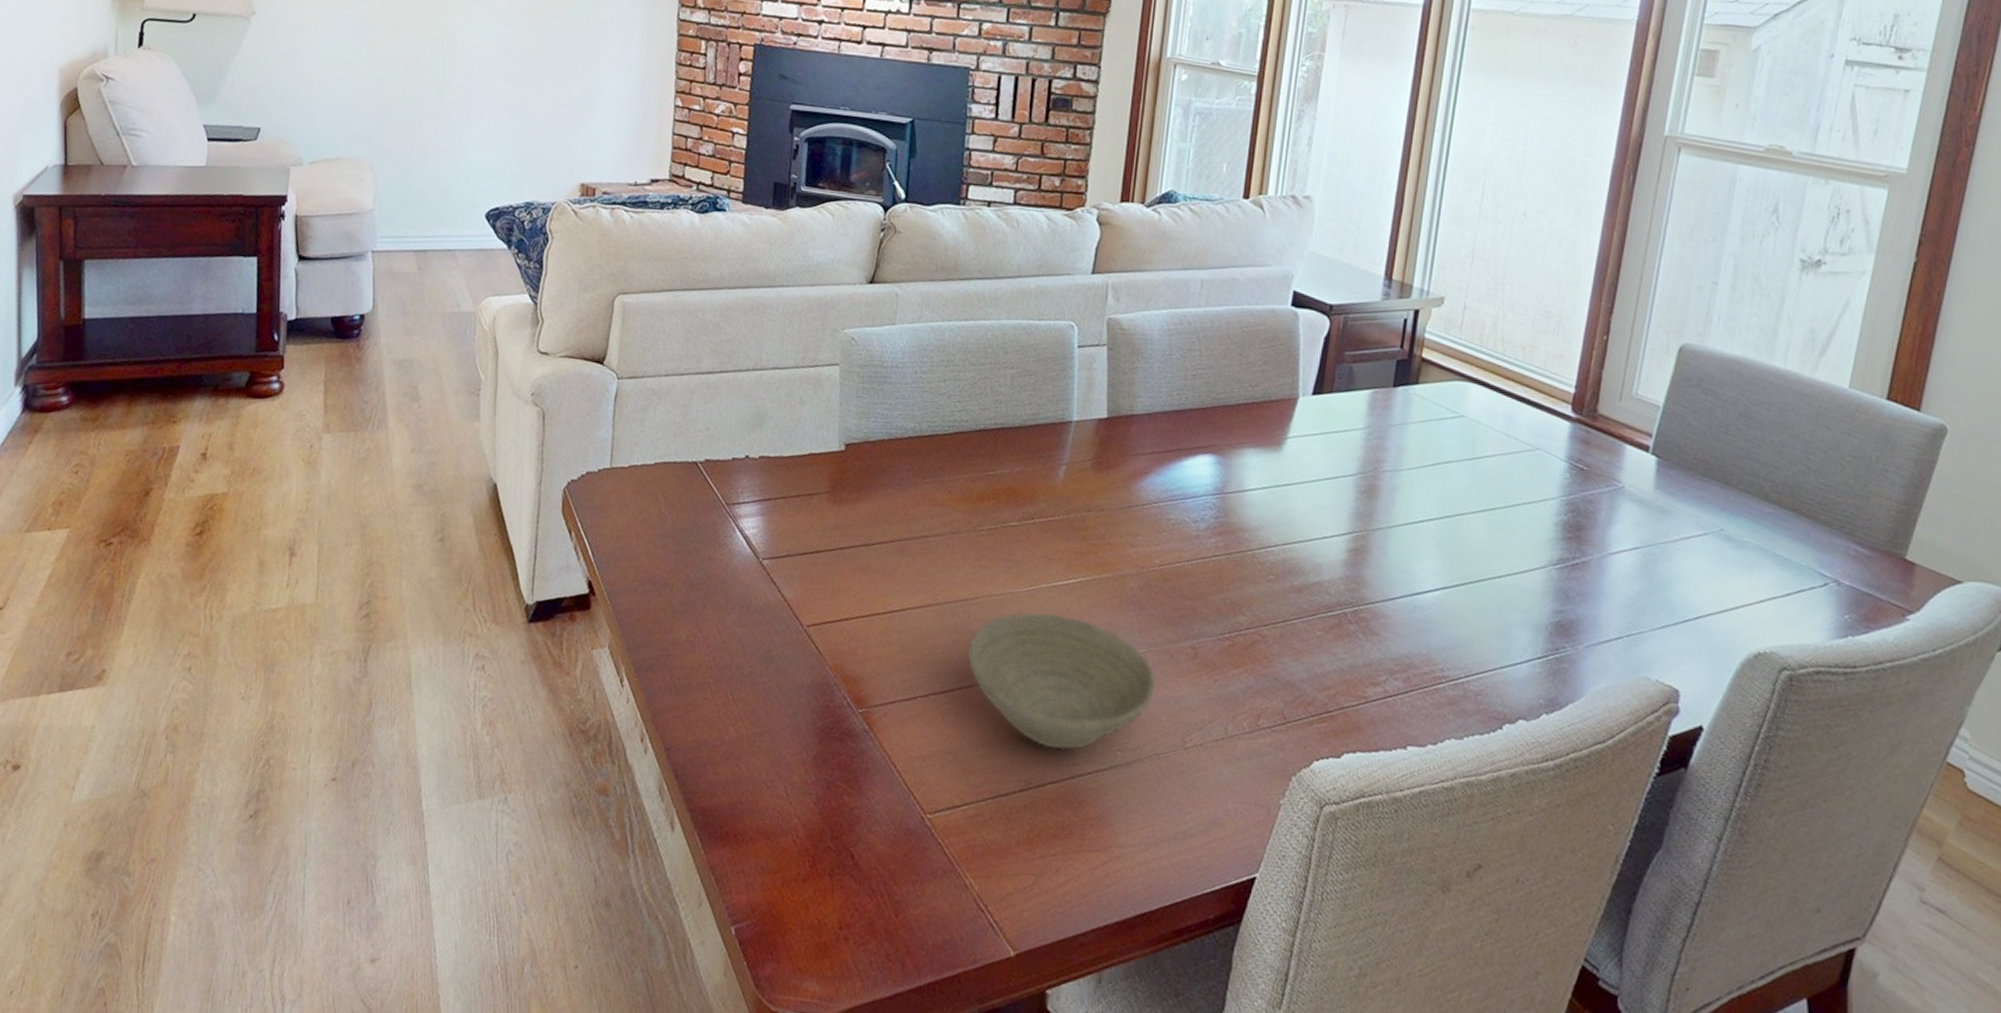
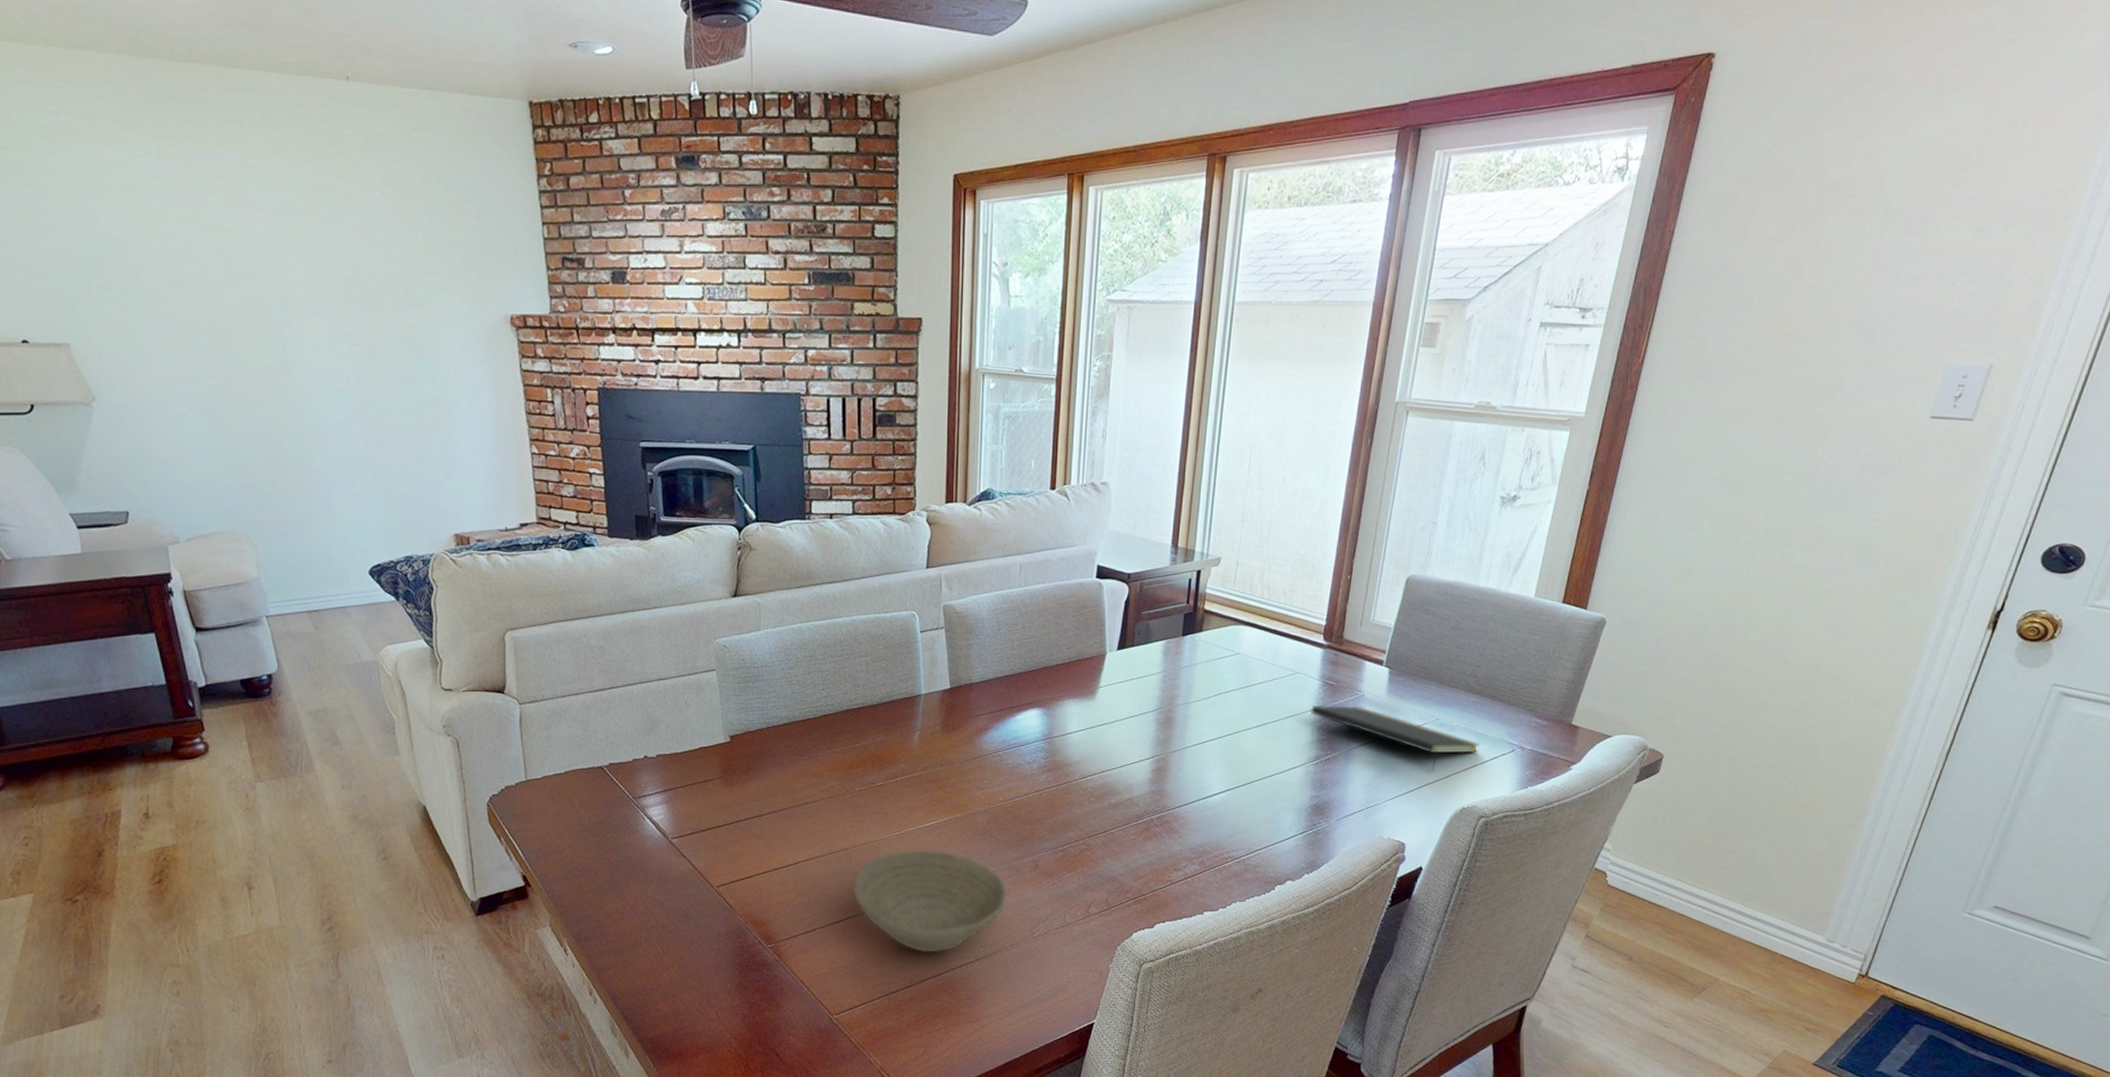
notepad: none [1553,493,1780,600] -> present [1310,705,1480,772]

